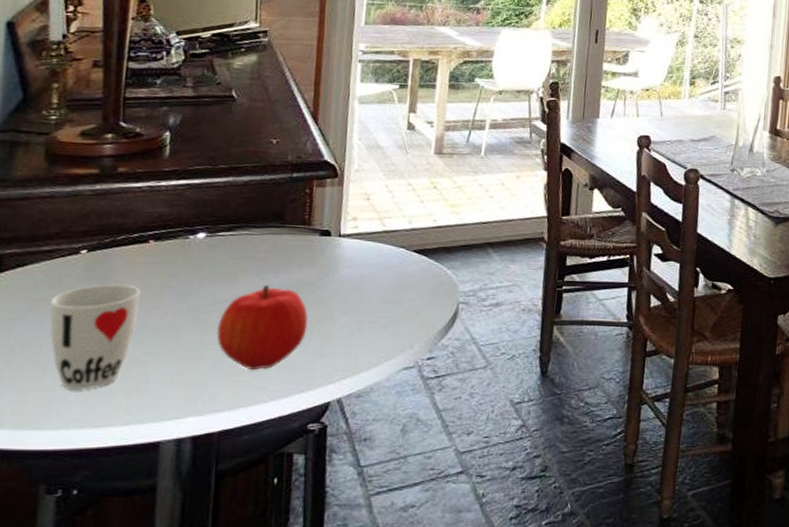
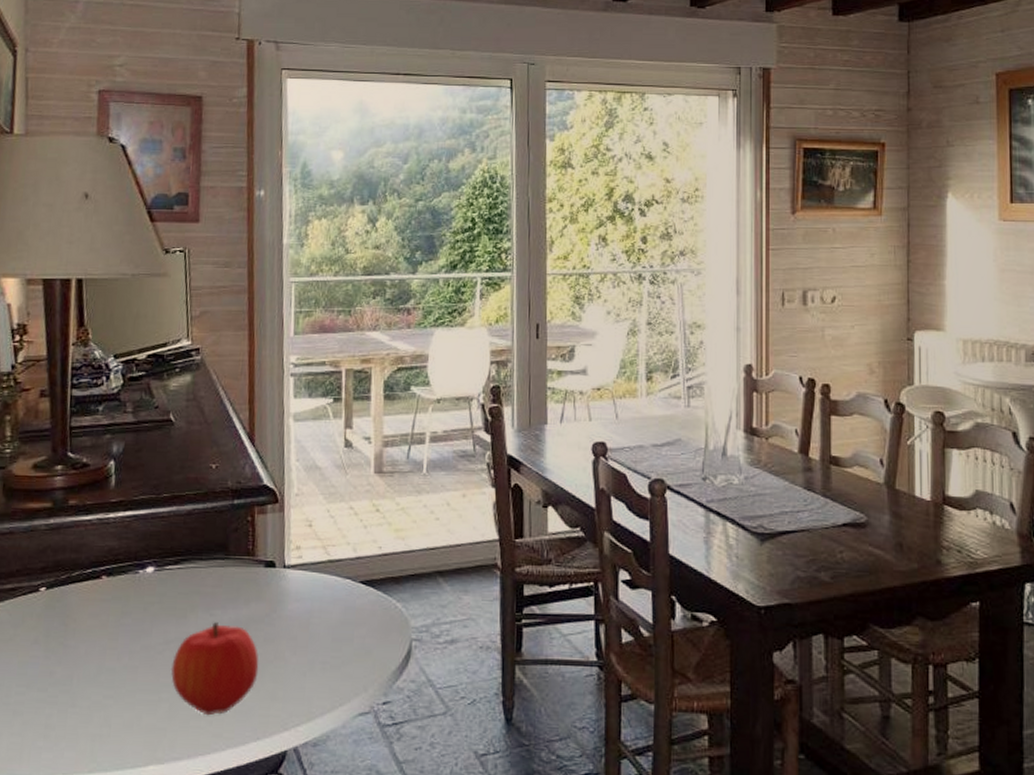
cup: present [50,284,141,390] -> none [16,622,98,734]

